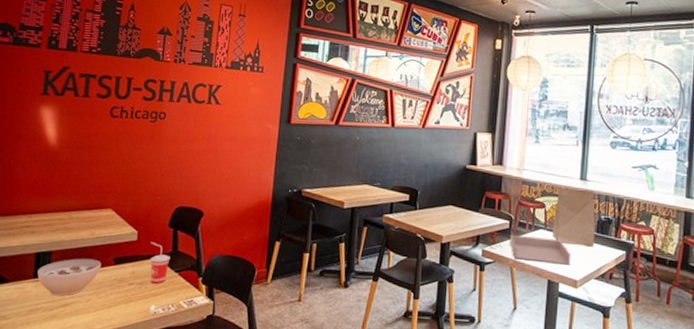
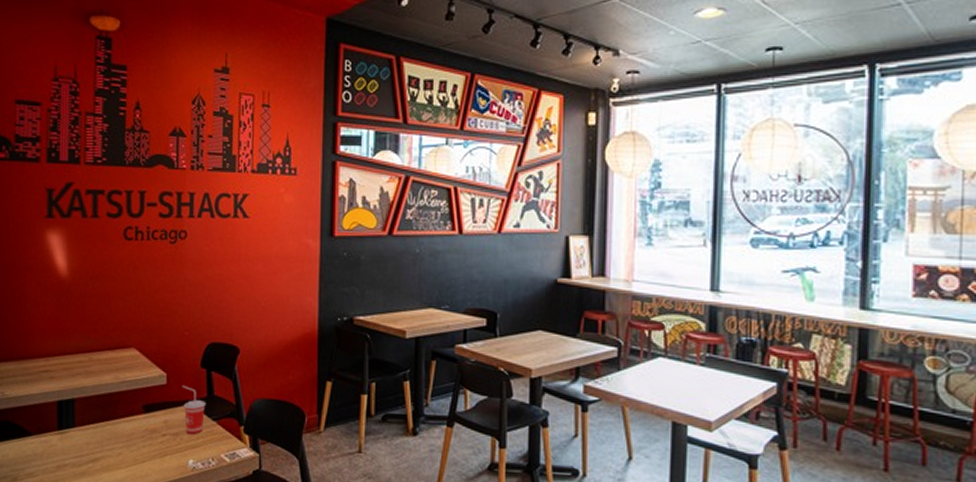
soup bowl: present [37,258,101,296] -> none [61,406,130,450]
tray: present [509,235,572,265] -> none [619,366,703,402]
paper bag: present [552,187,596,247] -> none [676,302,734,378]

